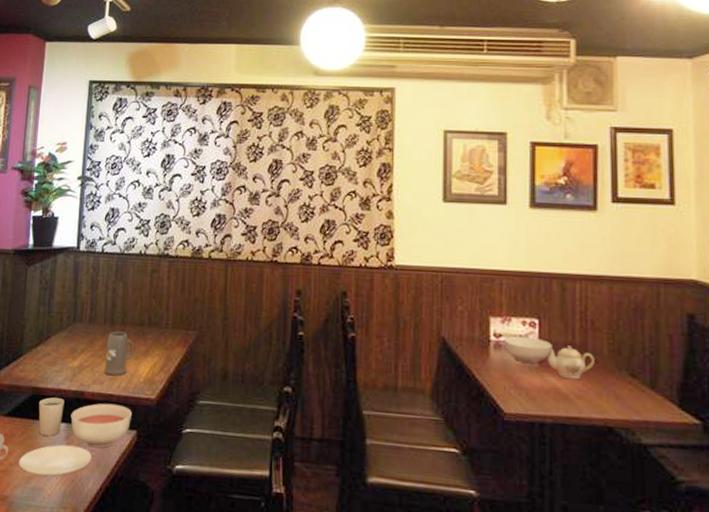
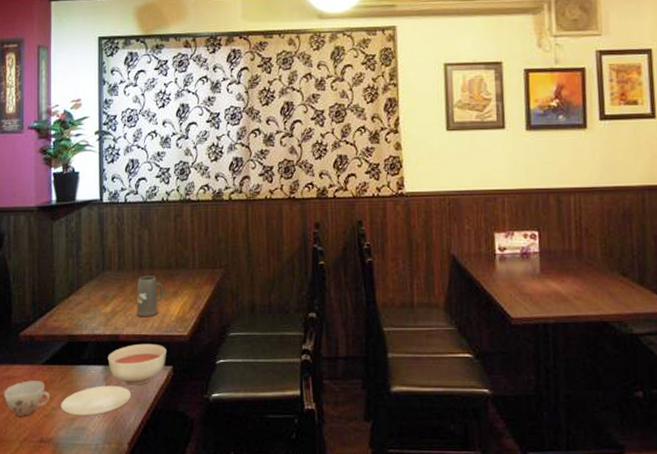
cup: present [38,397,65,436] -> none [76,343,100,379]
bowl: present [503,336,552,364] -> none [507,248,552,272]
teapot: present [548,346,595,380] -> none [547,253,590,283]

